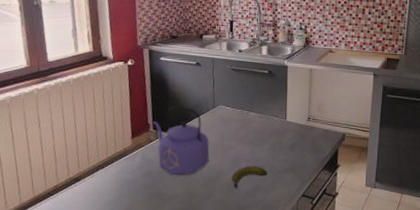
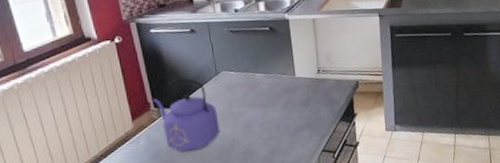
banana: present [232,165,267,189] -> none [247,128,283,156]

